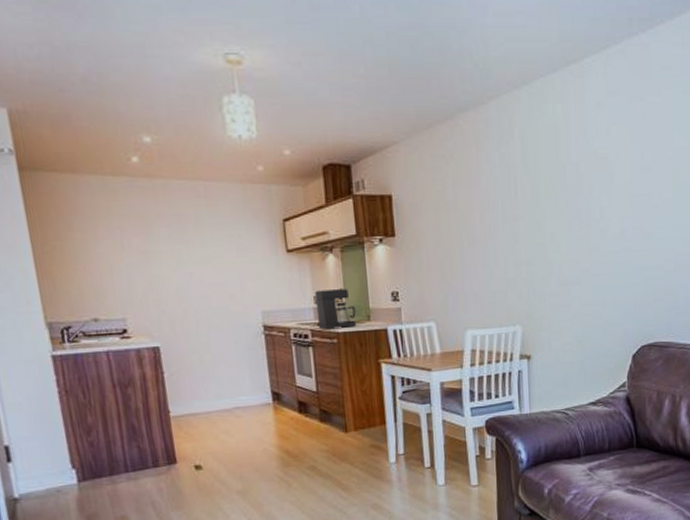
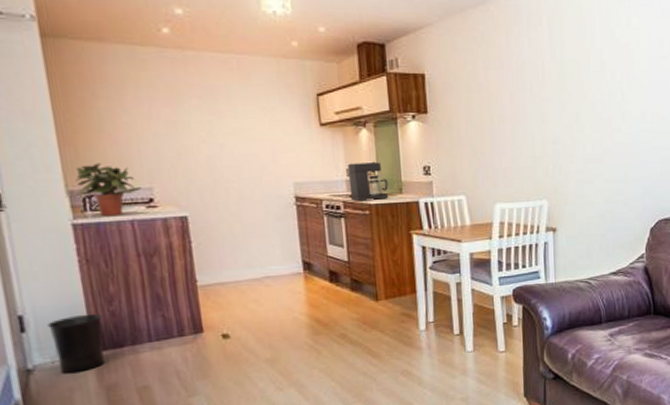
waste bin: none [30,444,85,503] -> present [46,313,105,374]
potted plant: none [53,295,115,348] -> present [74,163,141,217]

